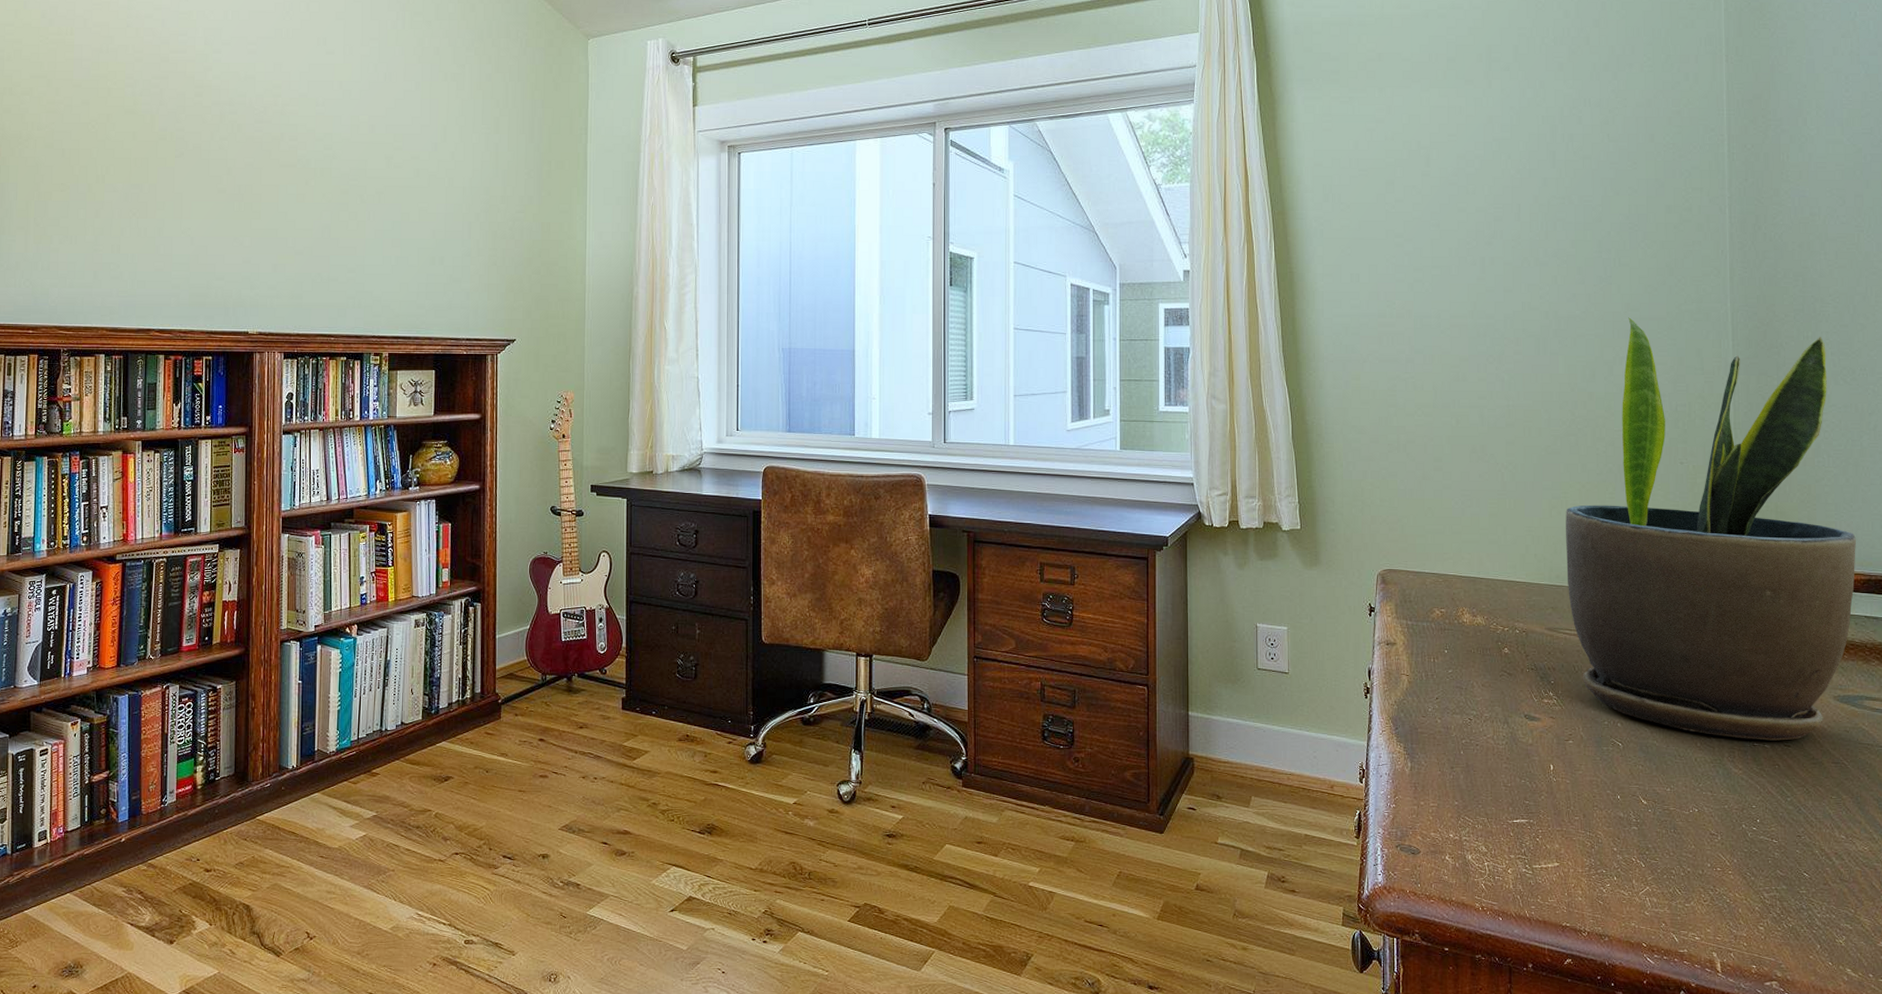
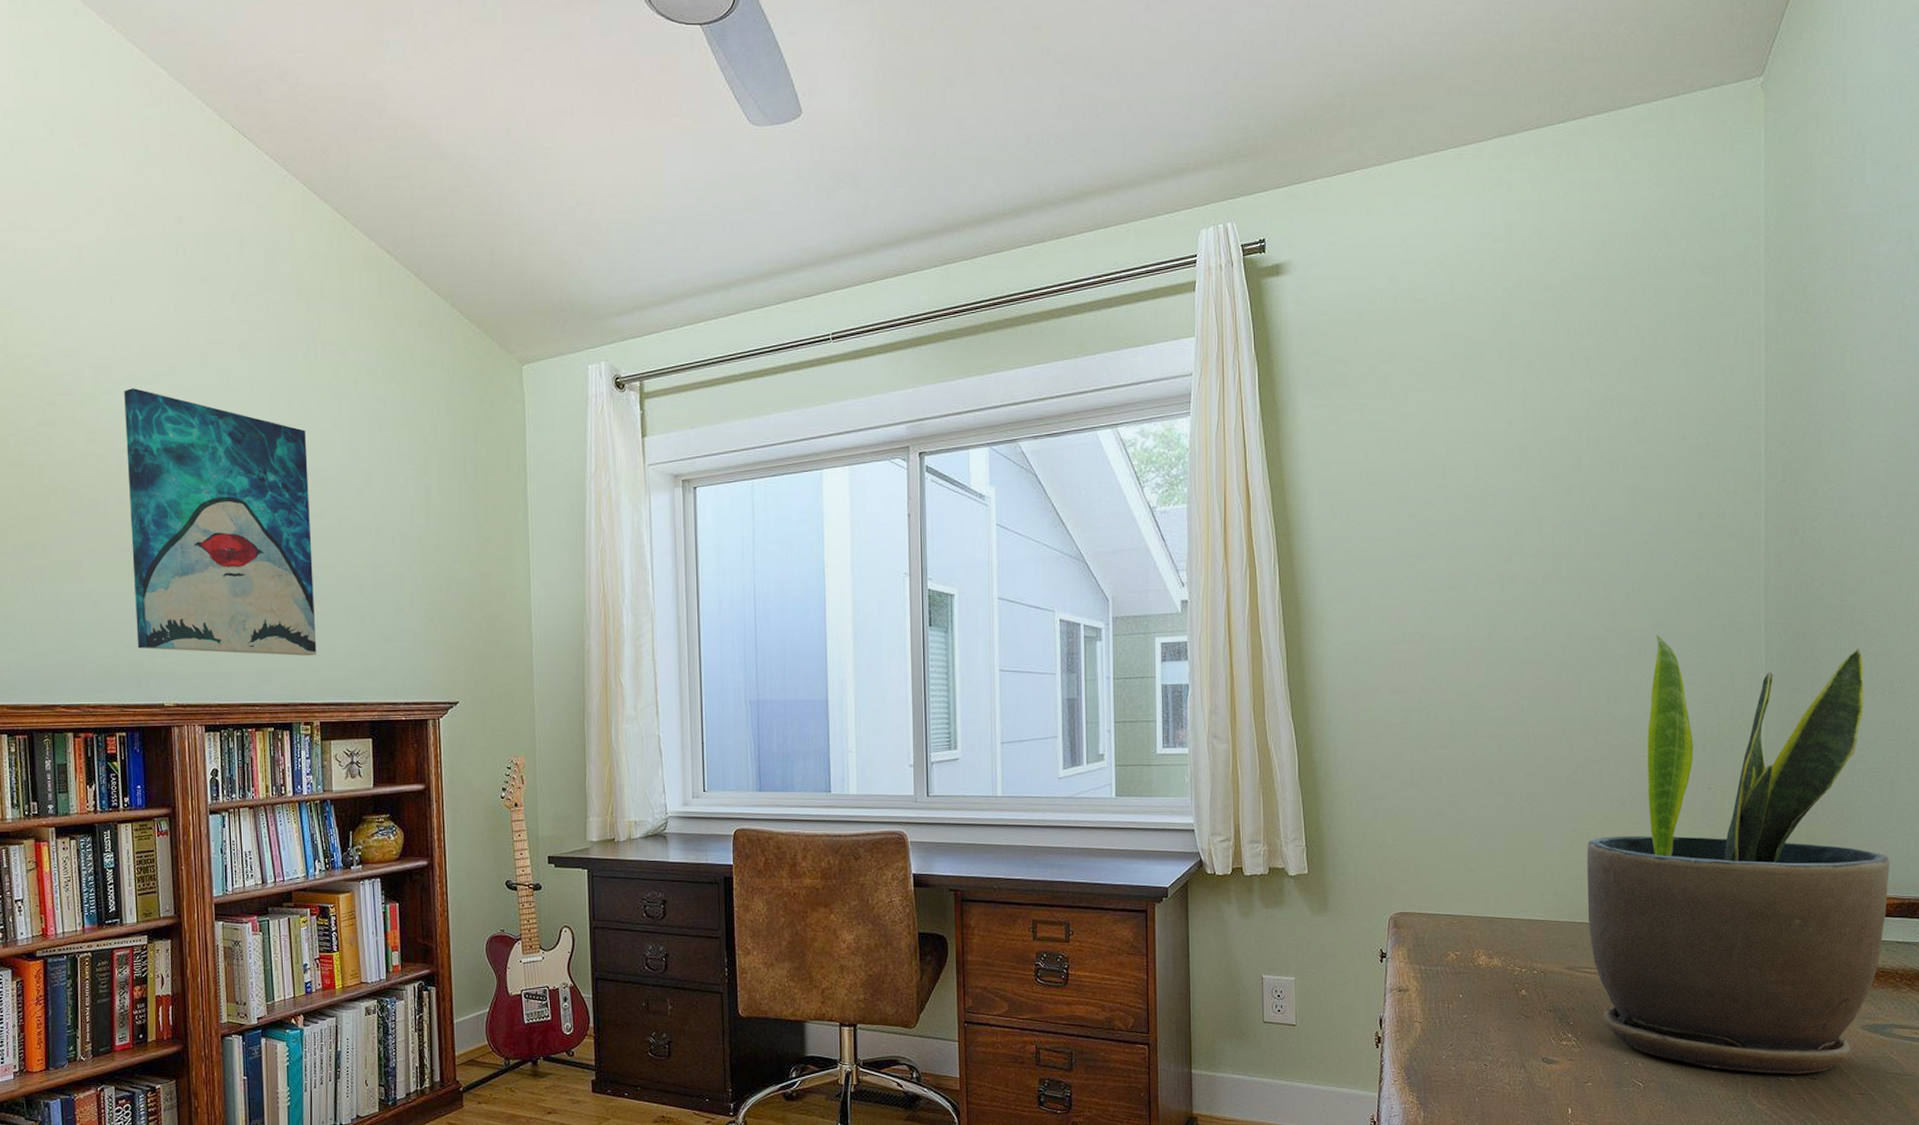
wall art: none [227,49,391,293] -> present [124,388,317,656]

